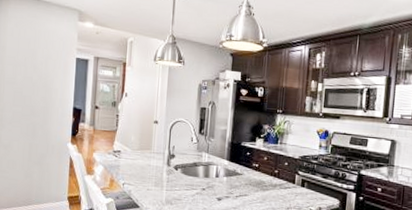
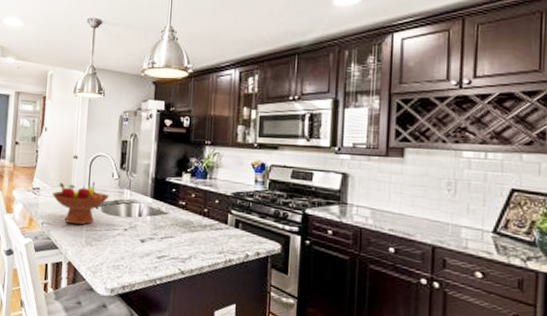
fruit bowl: none [133,146,189,186] -> present [52,183,110,225]

